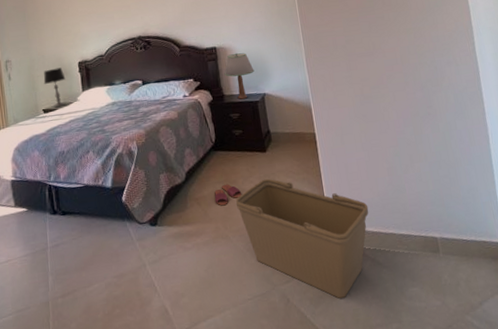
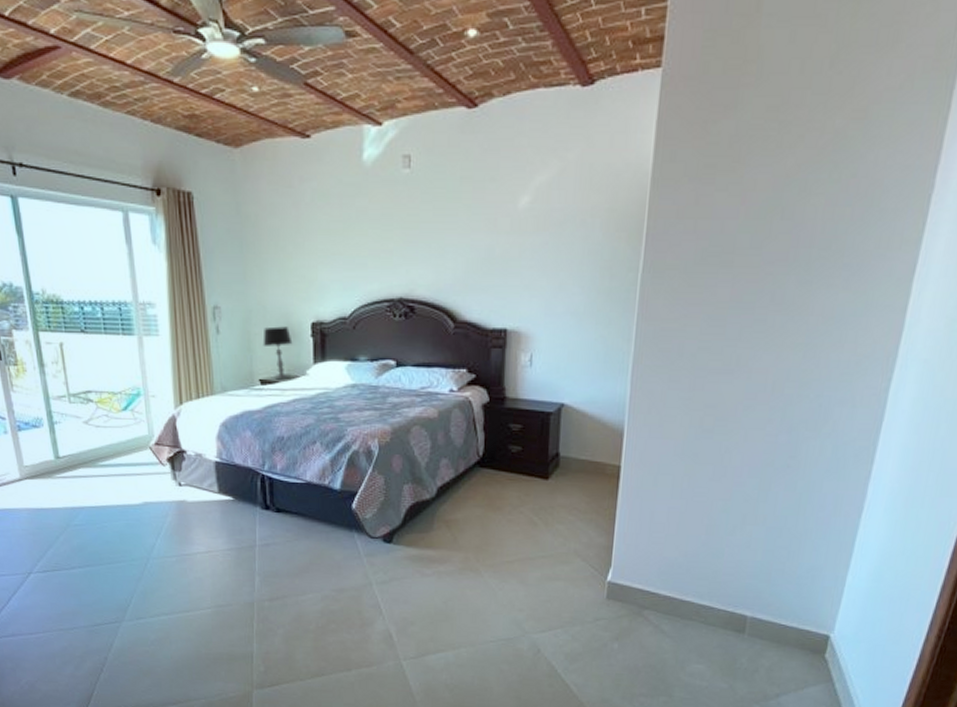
slippers: present [214,184,241,206] -> none [469,509,505,535]
table lamp: present [224,52,255,100] -> none [511,341,555,407]
bicycle basket: present [235,178,369,299] -> none [495,512,668,660]

